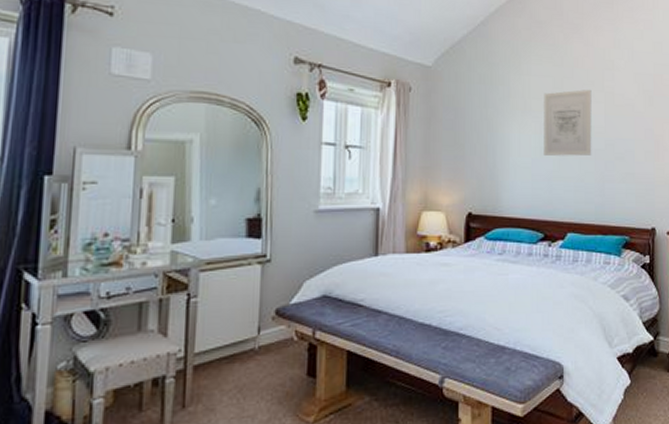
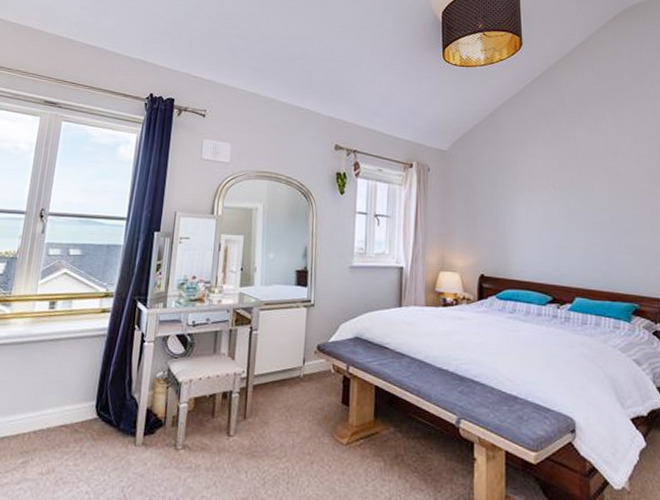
wall art: present [543,89,592,157] -> none [549,169,598,229]

